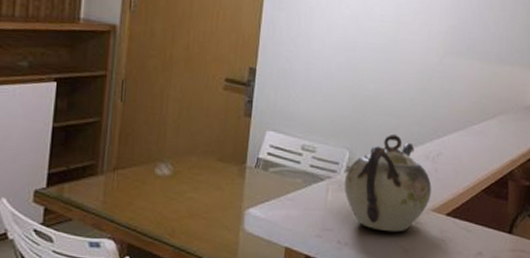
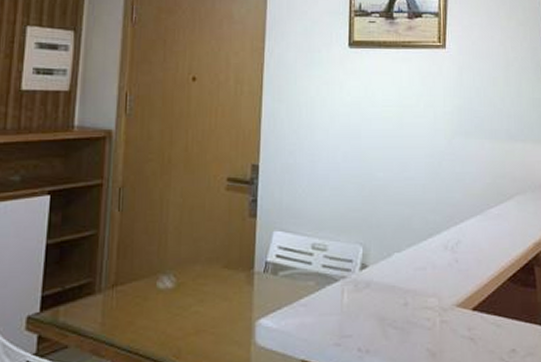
teapot: present [344,134,432,232] -> none [360,224,454,334]

